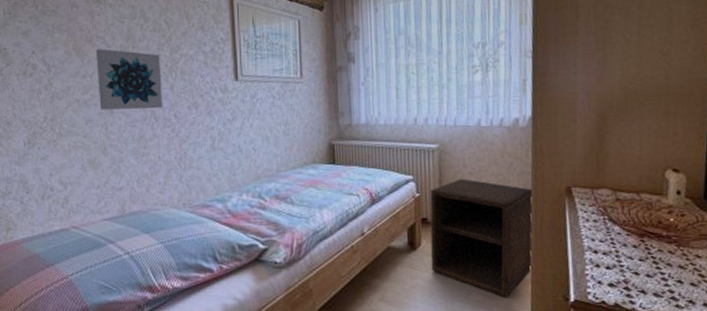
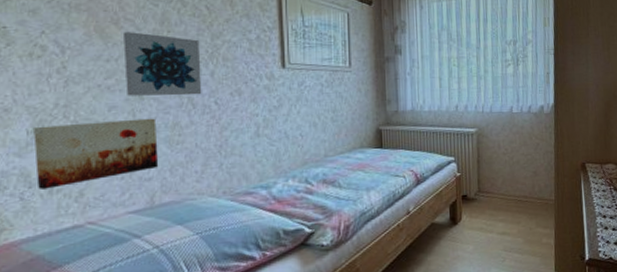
wall art: none [29,131,128,195] -> present [33,118,159,190]
nightstand: present [430,179,533,298] -> none [469,159,556,262]

